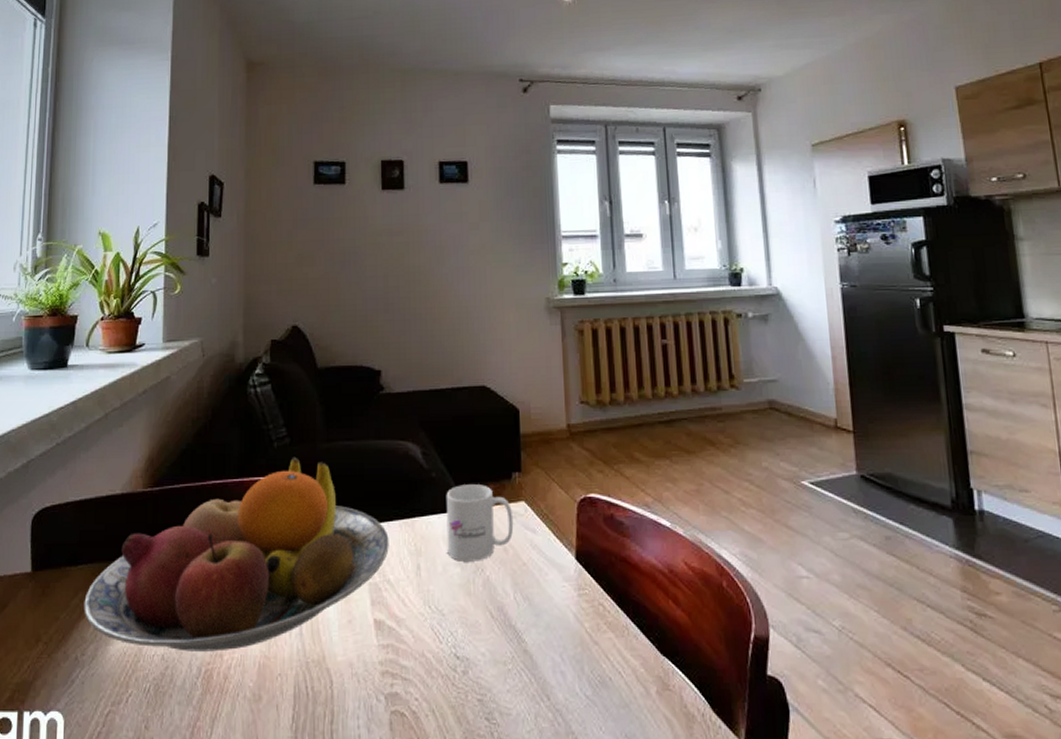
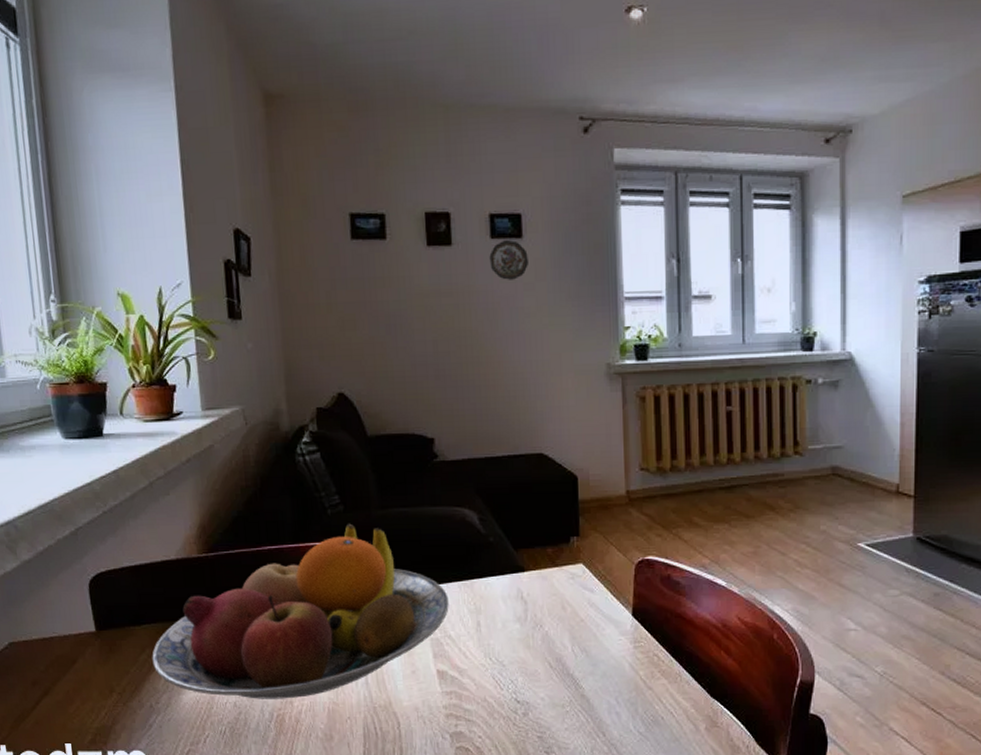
decorative plate: none [438,184,473,220] -> present [489,239,528,280]
mug: present [446,484,514,561] -> none [504,548,572,619]

